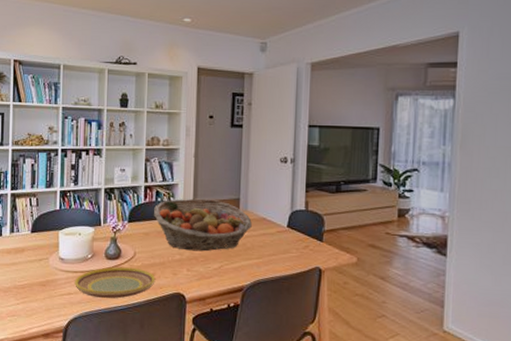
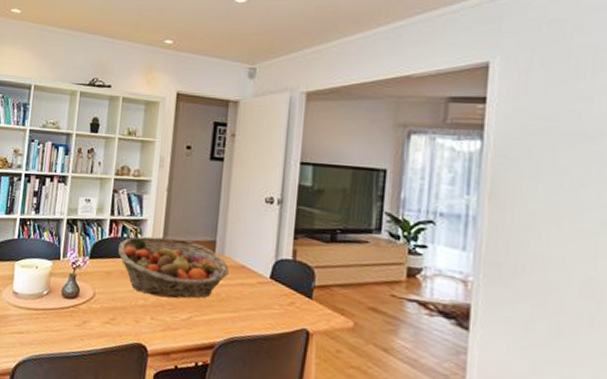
plate: present [75,266,156,299] -> none [27,307,115,344]

